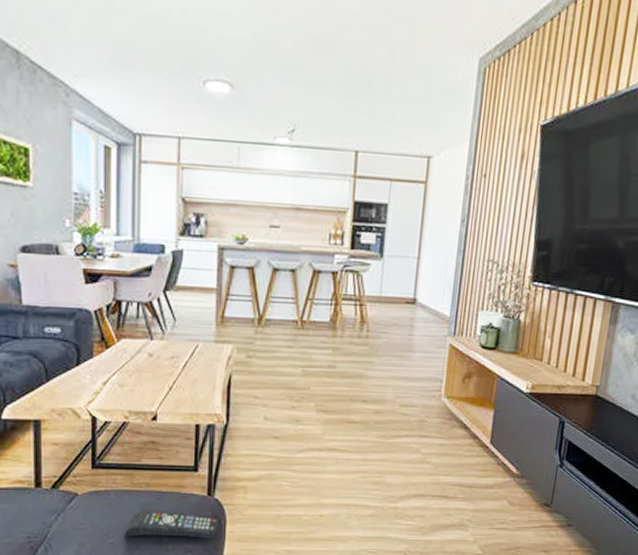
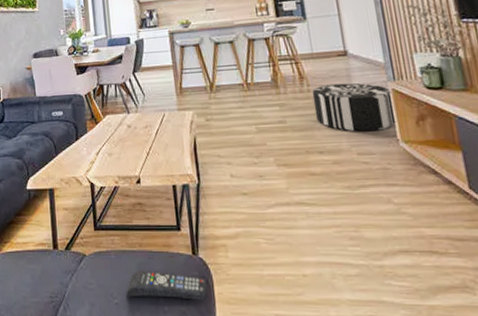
pouf: none [367,332,448,385] -> present [312,82,396,132]

